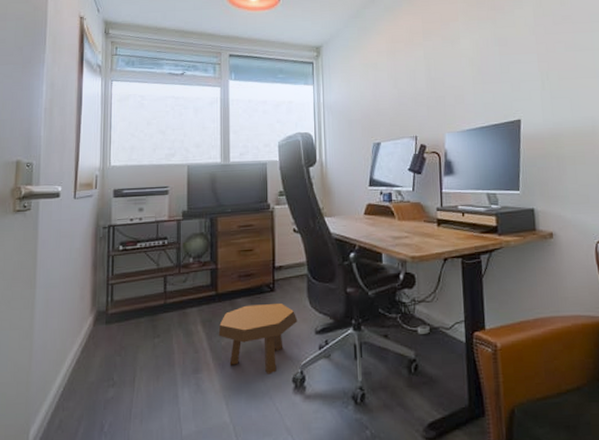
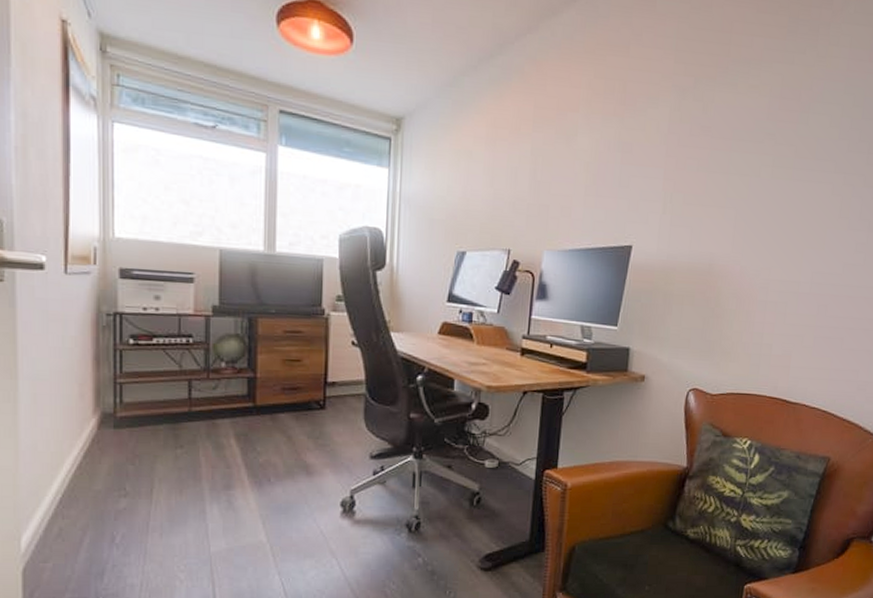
footstool: present [218,302,298,374] -> none [255,421,351,497]

